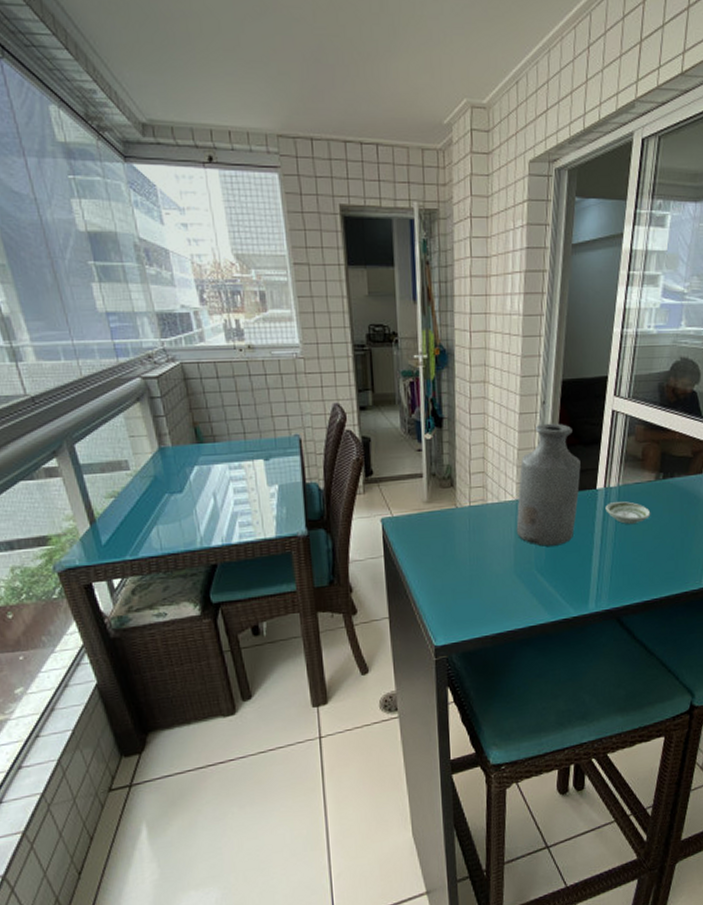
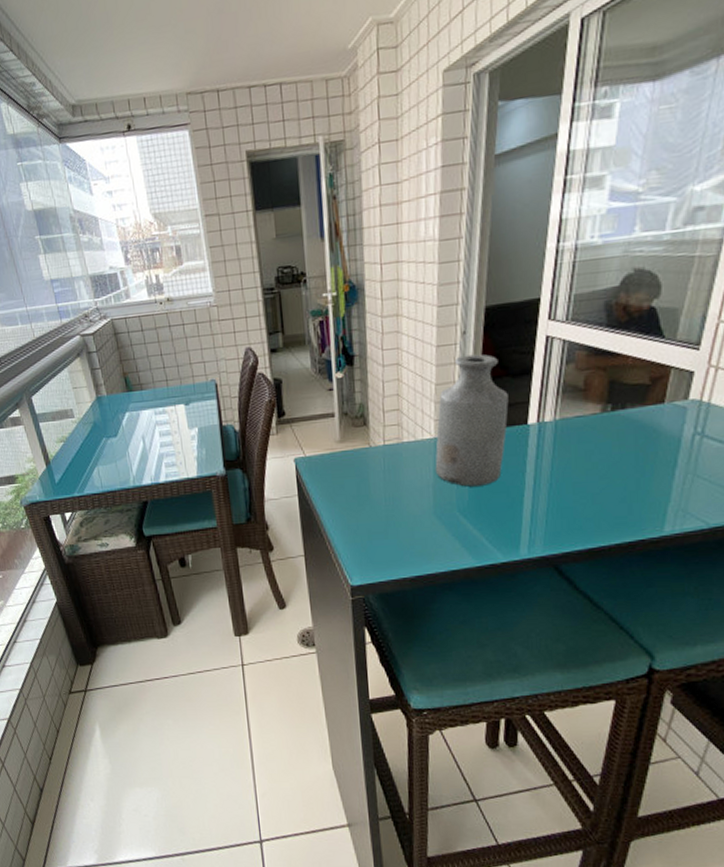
saucer: present [605,501,651,524] -> none [539,437,596,462]

